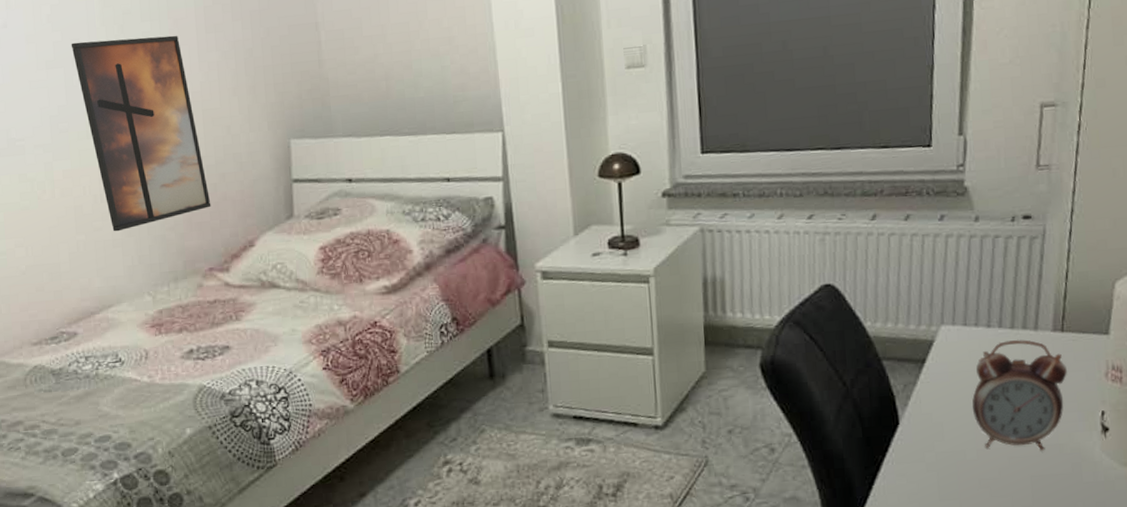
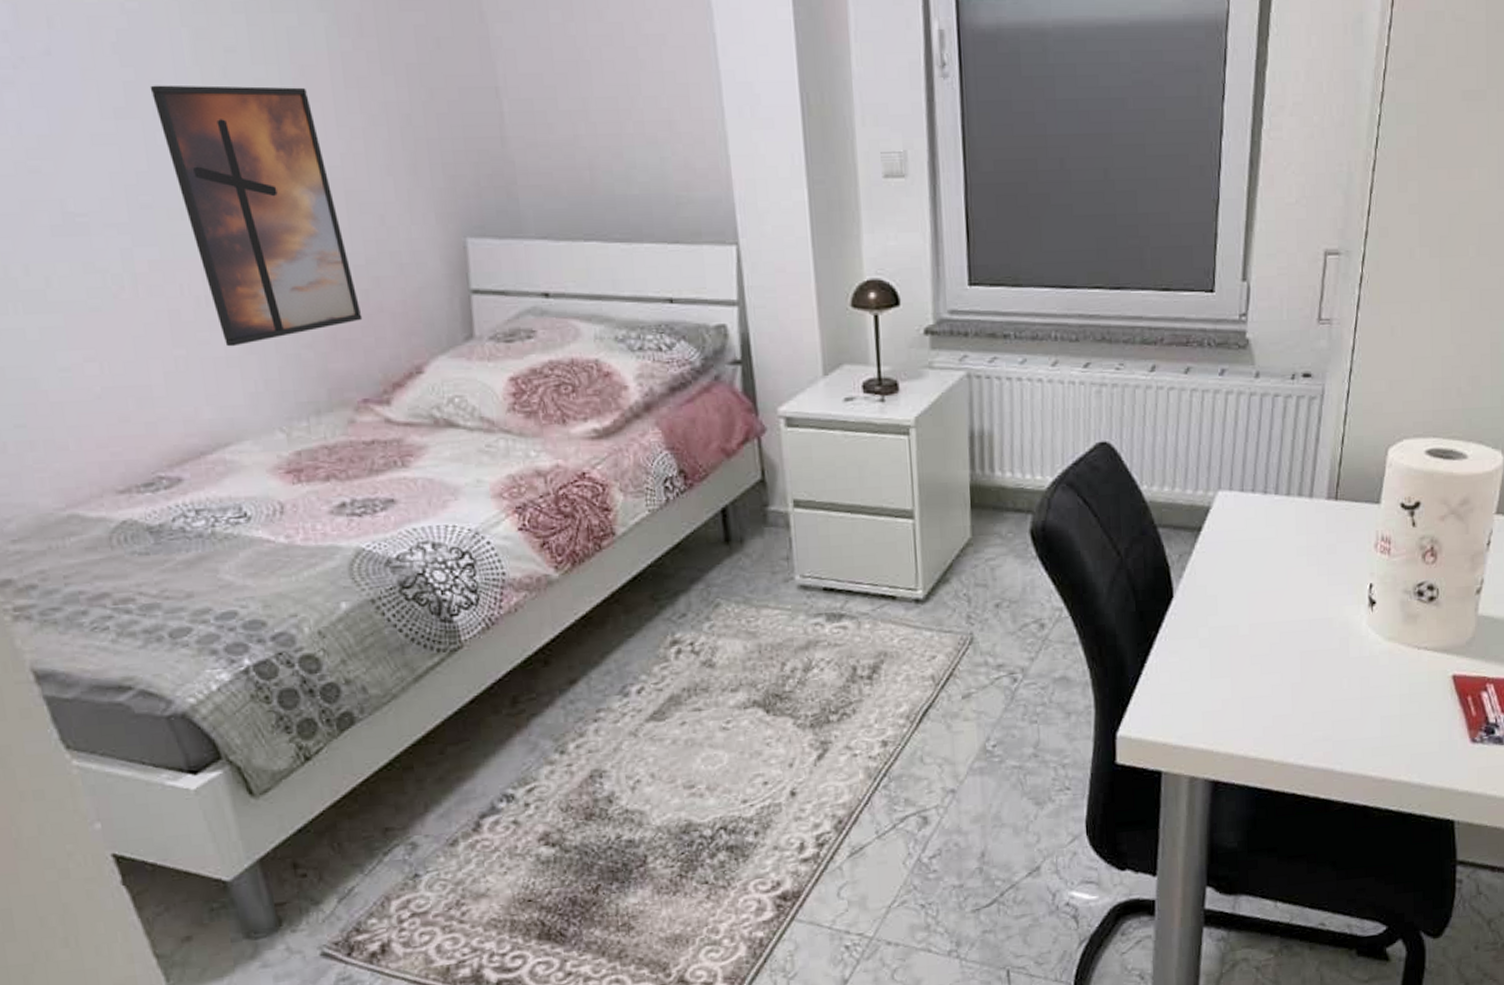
alarm clock: present [972,339,1067,451] -> none [1247,507,1339,625]

